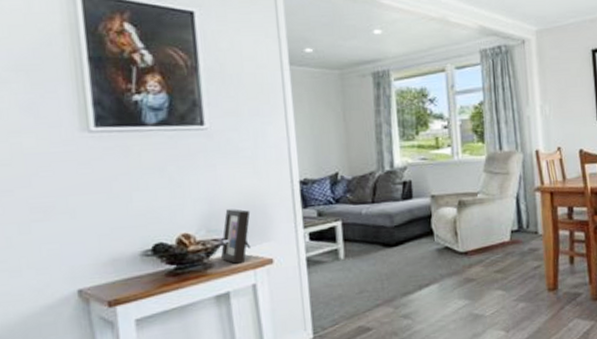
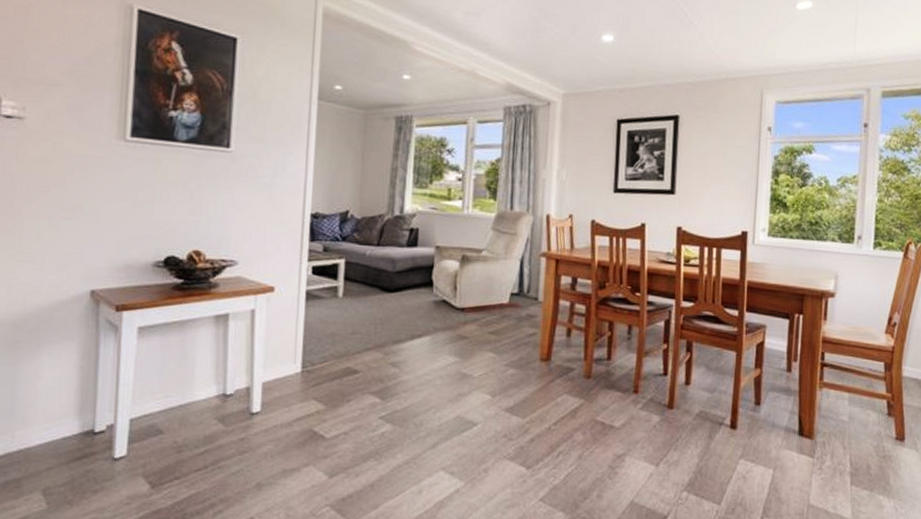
picture frame: present [220,209,251,264] -> none [225,232,260,287]

